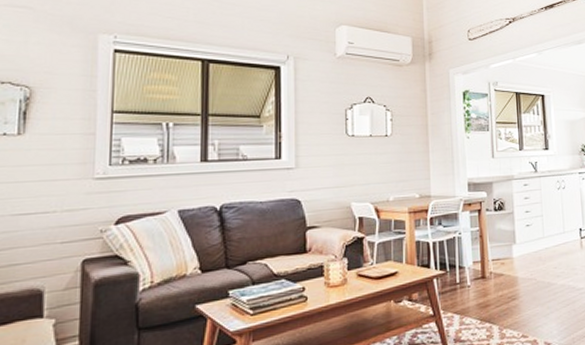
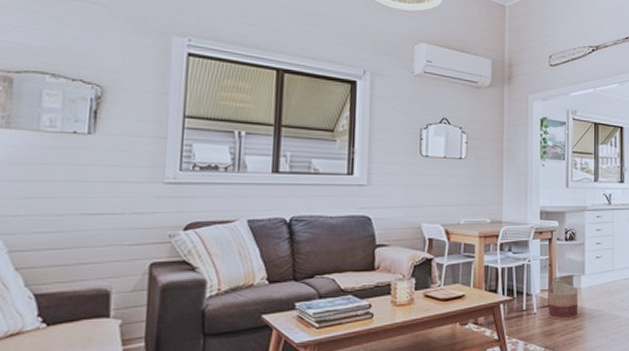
basket: none [480,243,512,291] -> present [548,273,579,320]

